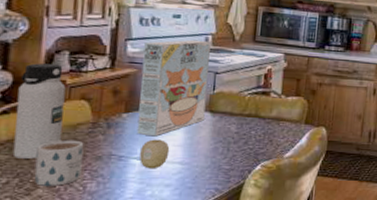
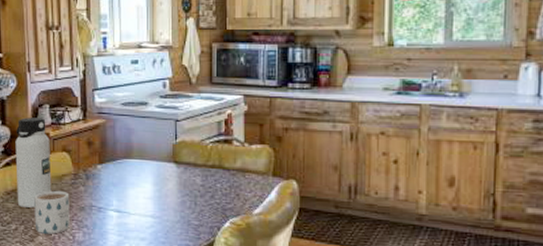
cereal box: present [136,39,211,137] -> none [109,86,170,188]
fruit: present [139,139,170,169] -> none [116,191,141,222]

